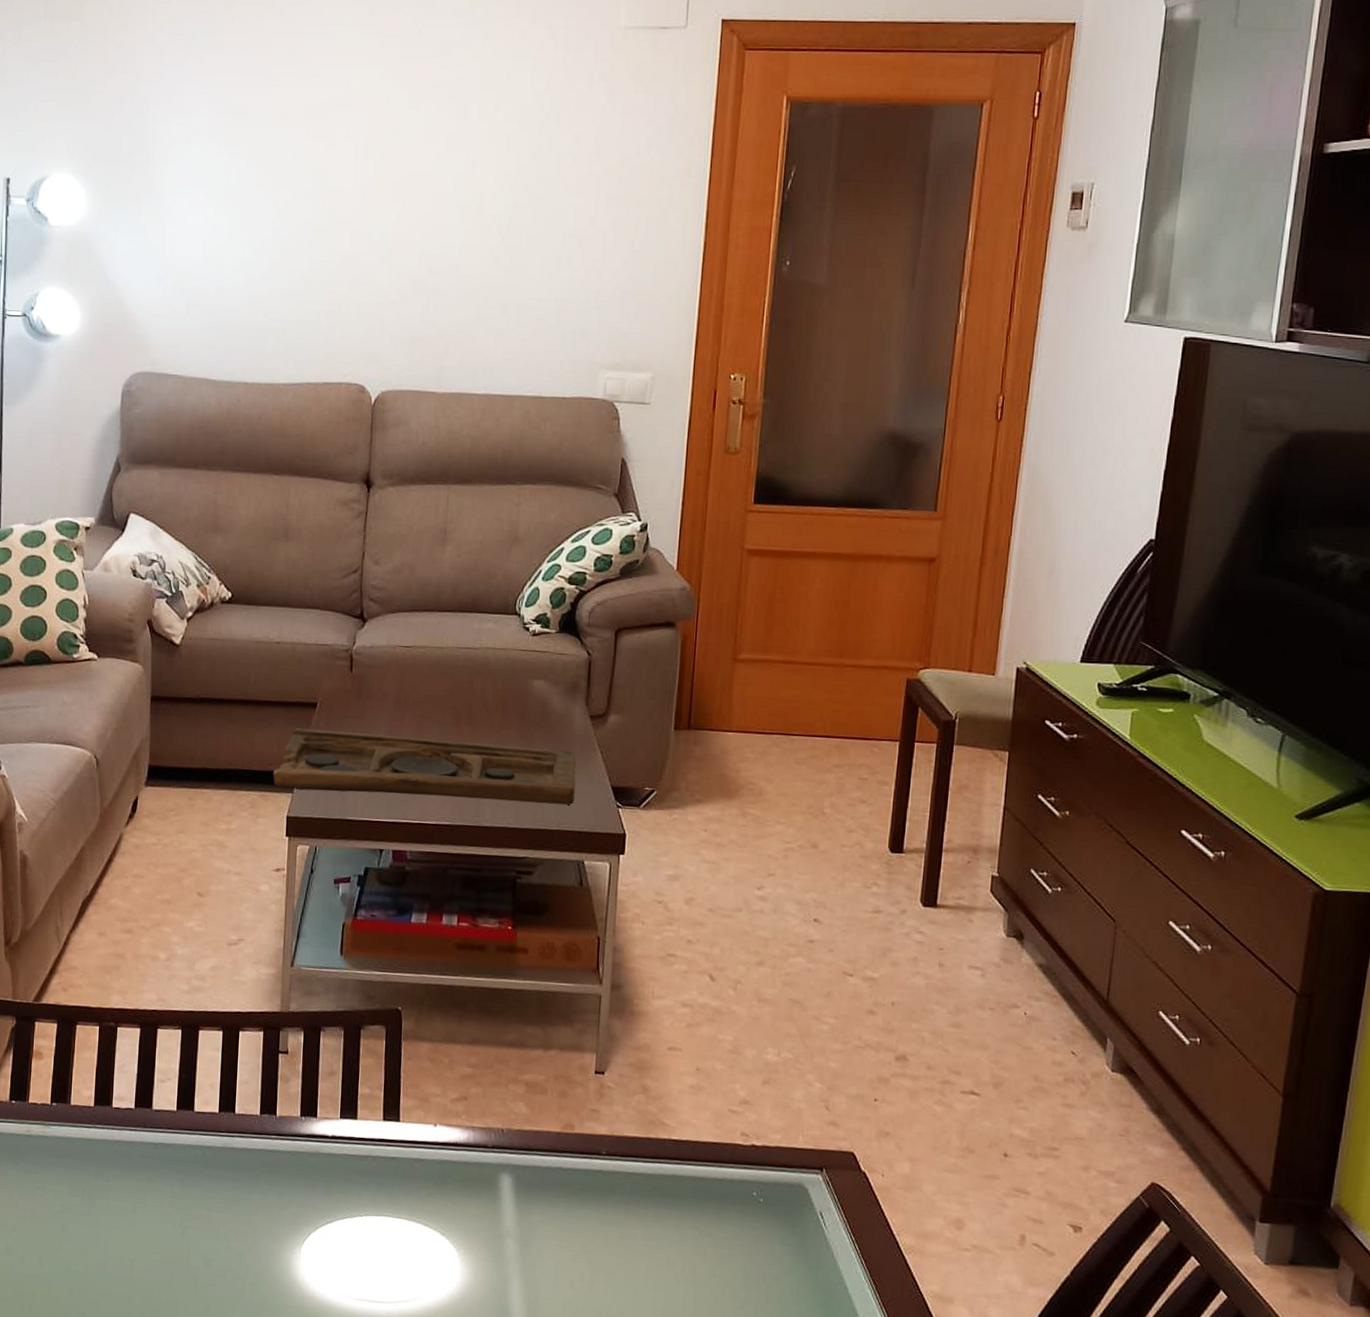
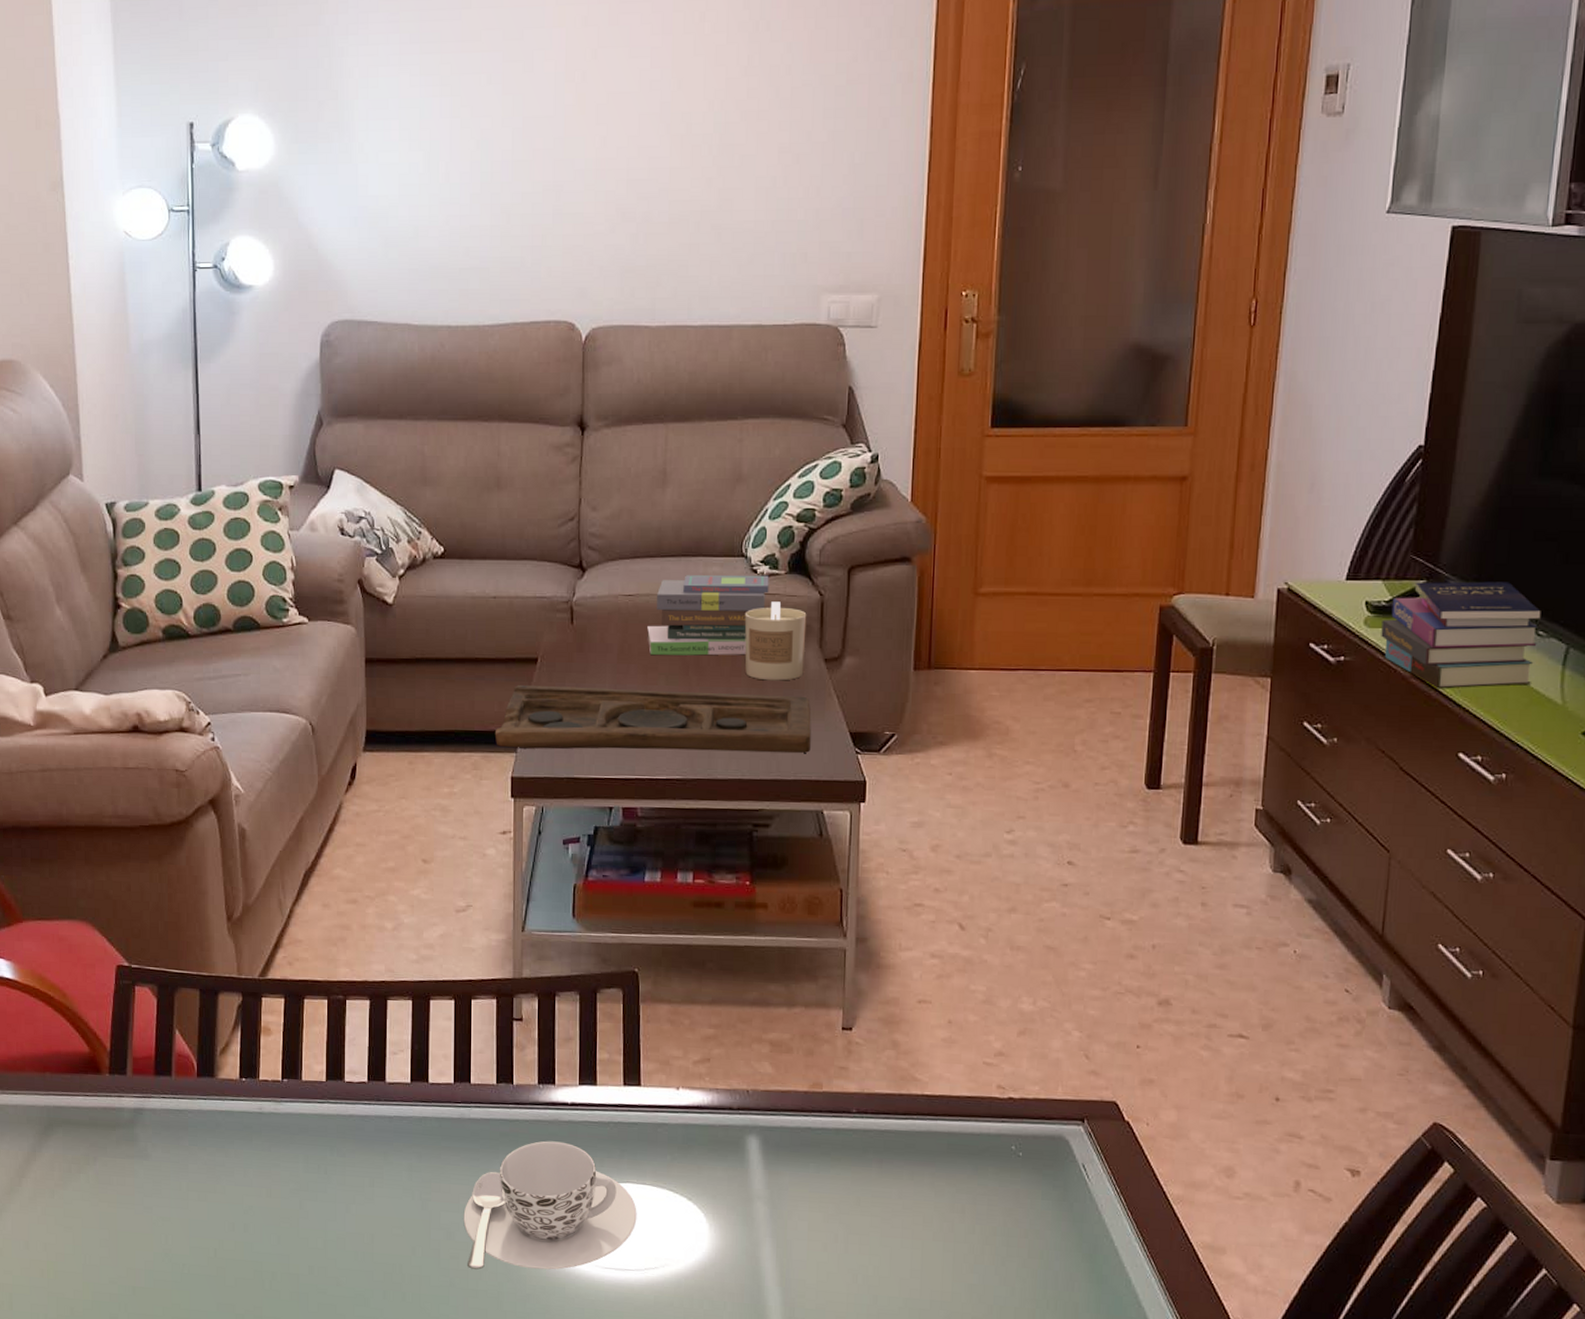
teacup: none [222,1172,391,1300] -> present [463,1141,637,1270]
books: none [422,630,541,709] -> present [647,574,769,656]
candle: none [514,658,575,735] -> present [744,601,807,681]
books: none [1111,667,1260,769] -> present [1381,581,1541,689]

